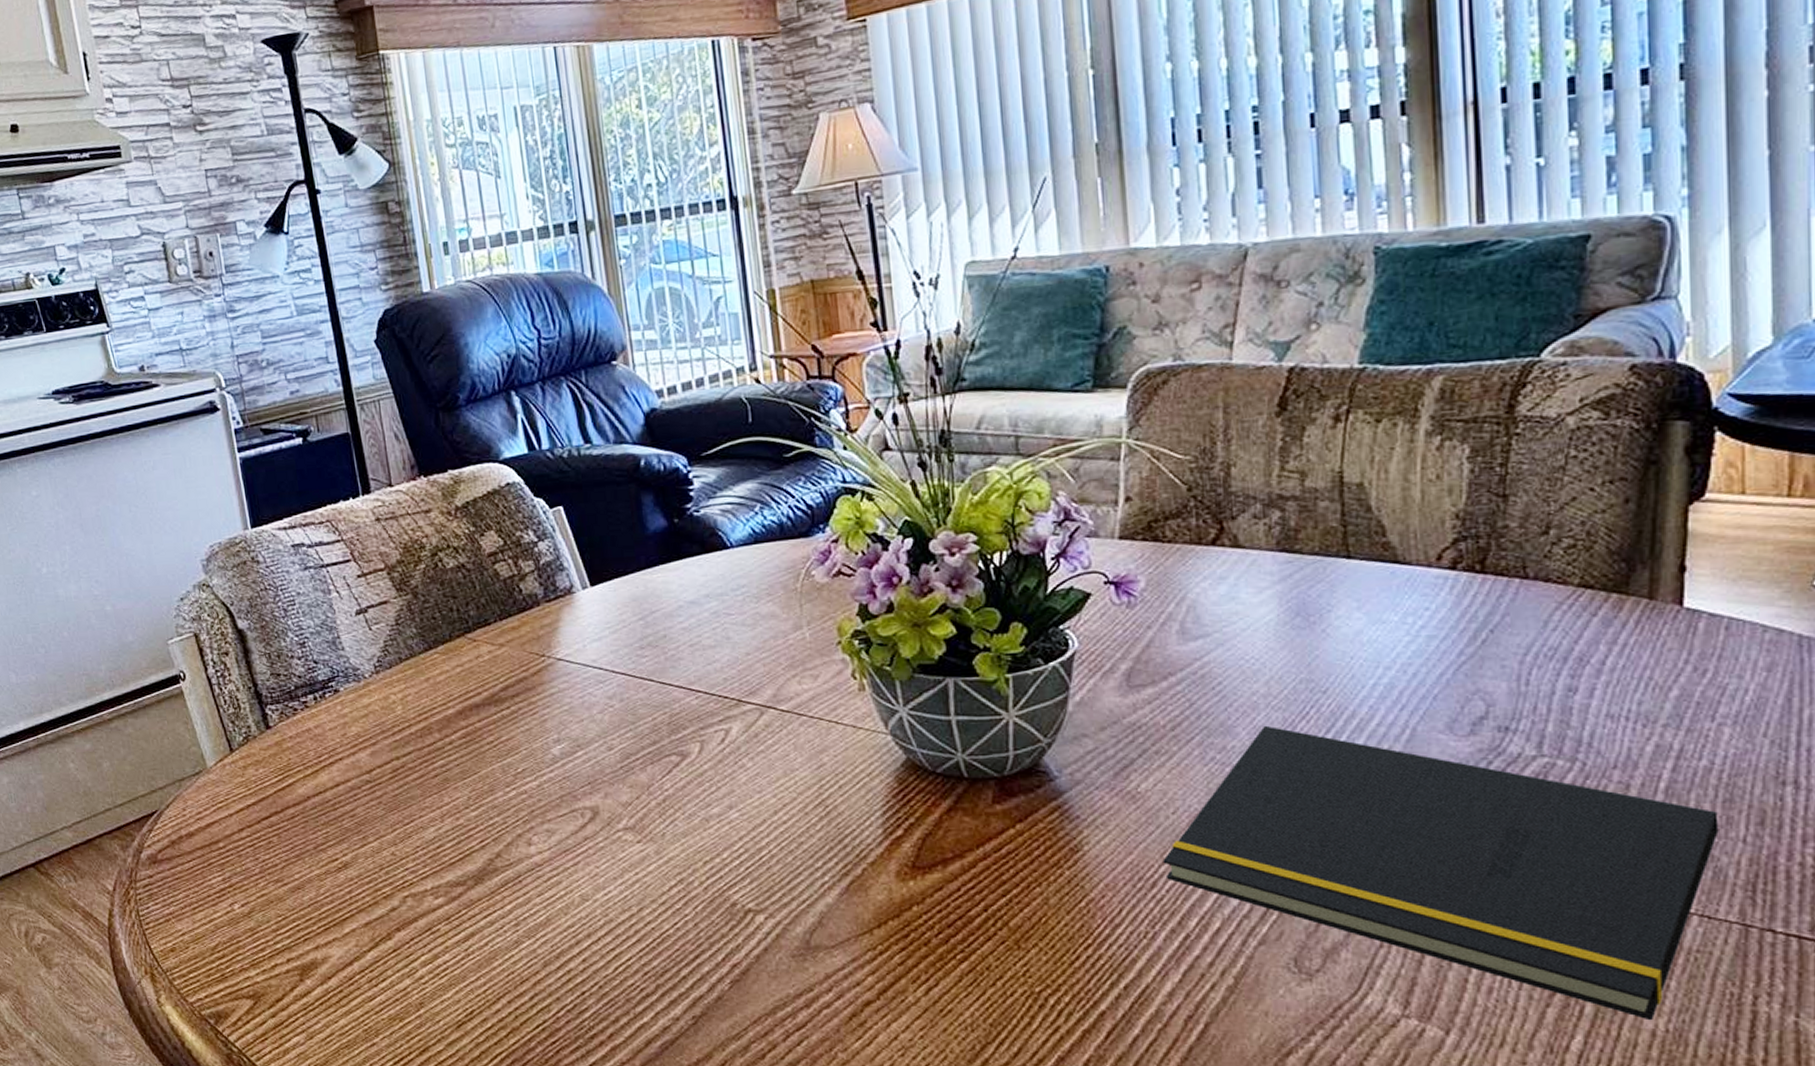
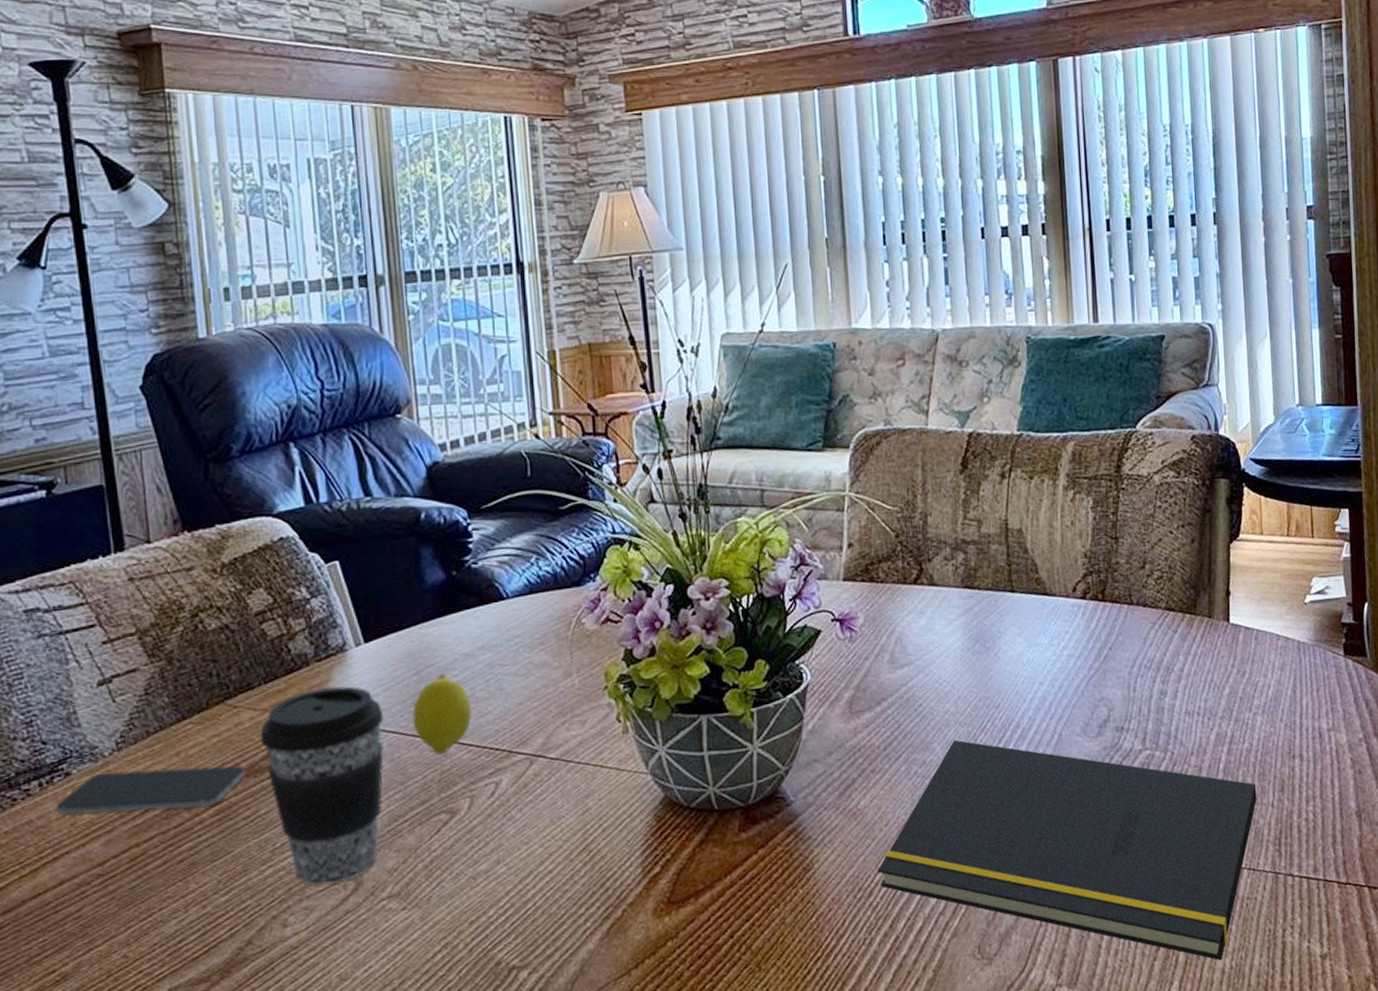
smartphone: none [329,692,487,730] -> present [56,765,245,815]
coffee cup: none [498,626,614,811] -> present [260,686,384,885]
fruit: none [640,619,699,699] -> present [412,673,472,755]

